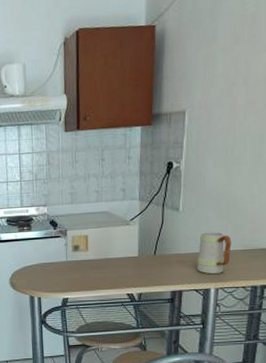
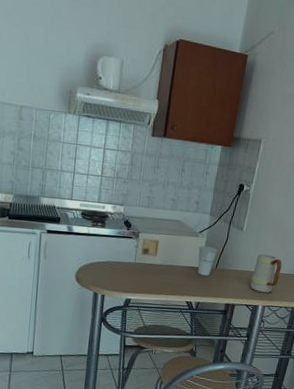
cup: none [132,233,154,265] -> present [197,245,218,276]

